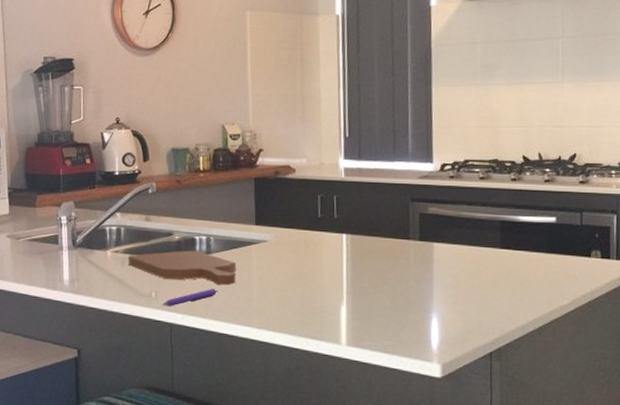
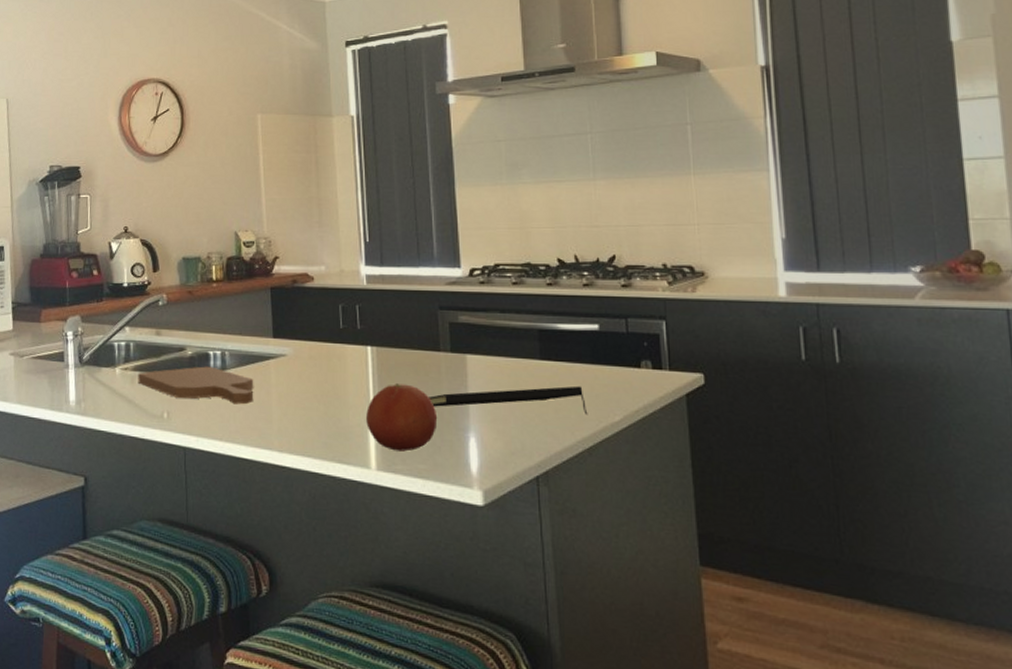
pen: present [161,289,218,306] -> none [174,408,235,428]
fruit: none [339,268,404,330] -> present [366,384,438,452]
notepad: none [397,272,540,298] -> present [429,385,588,414]

